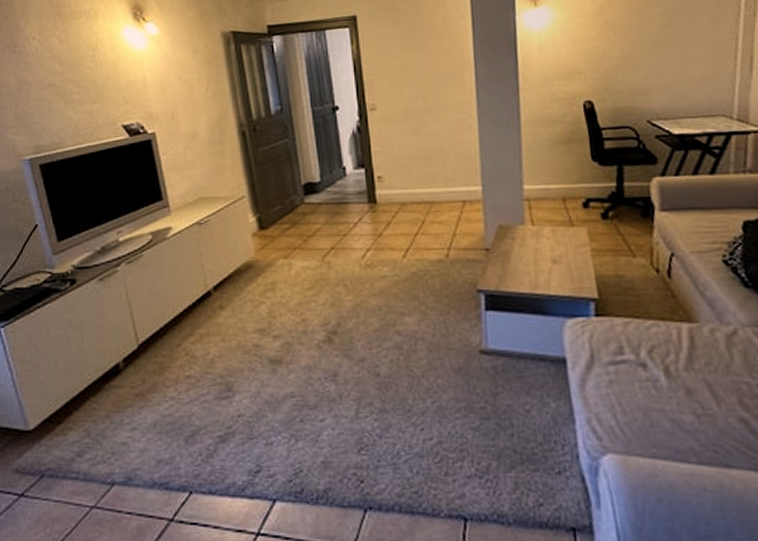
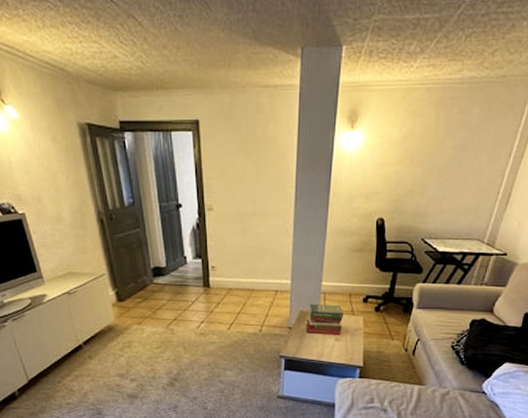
books: none [508,213,560,256] -> present [306,304,344,335]

